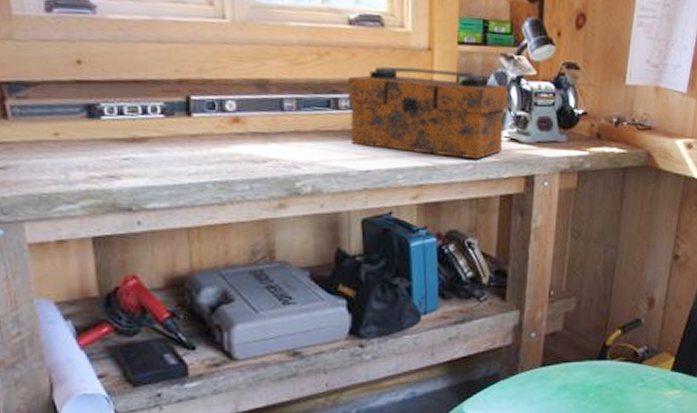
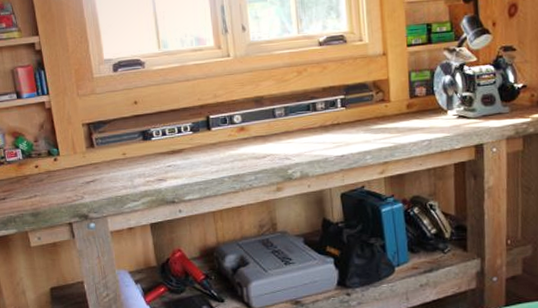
tool box: present [348,66,508,160] -> none [322,67,454,137]

